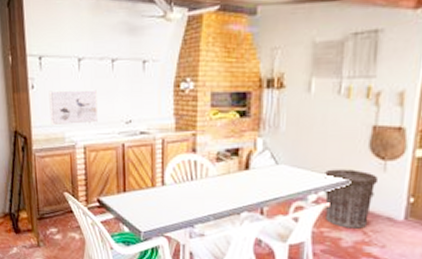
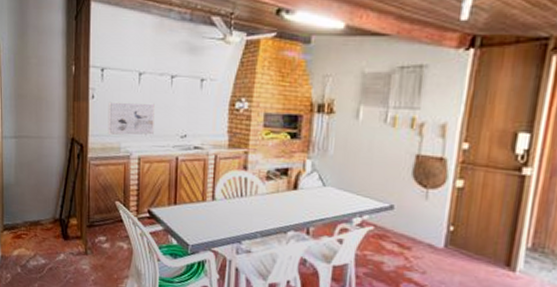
trash can: present [324,169,378,229] -> none [368,194,420,254]

